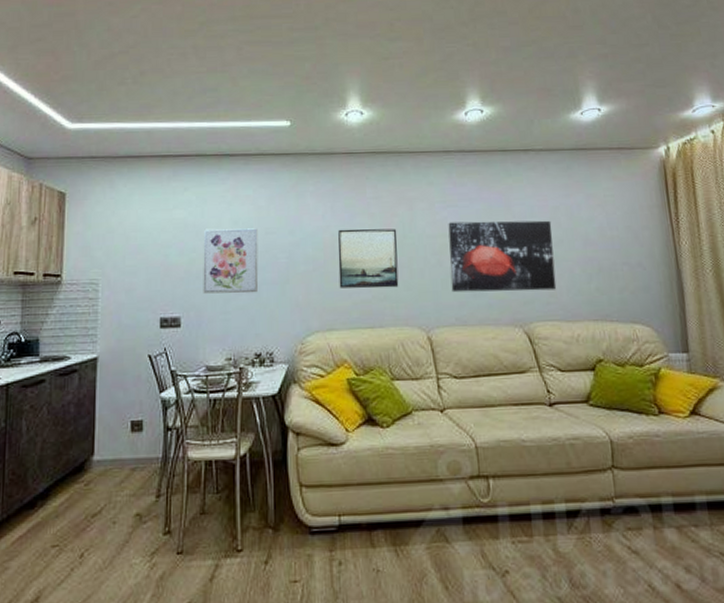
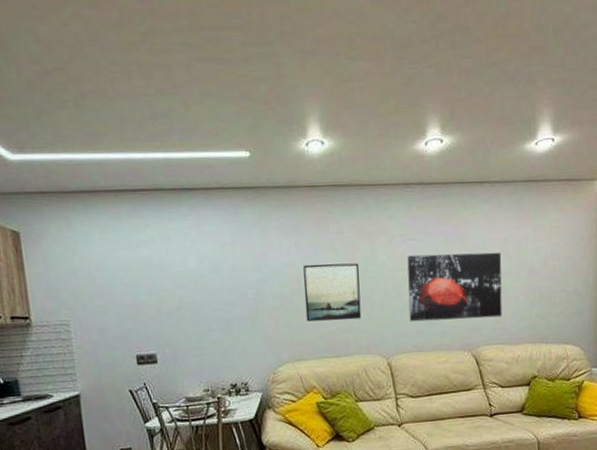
wall art: present [203,228,259,294] -> none [170,265,229,331]

